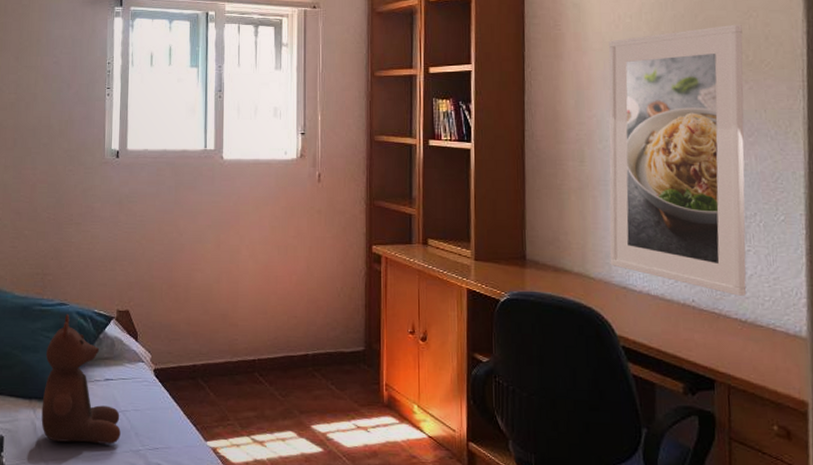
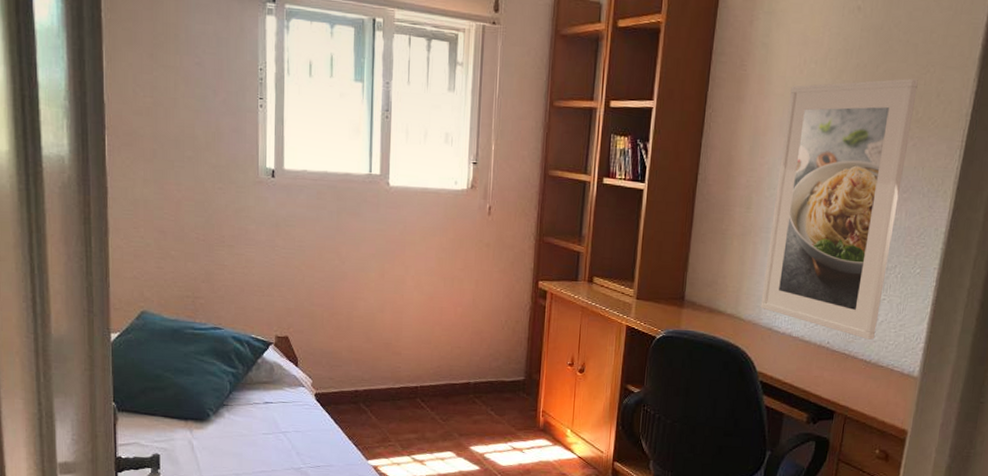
stuffed bear: present [41,314,121,444] -> none [199,338,282,463]

